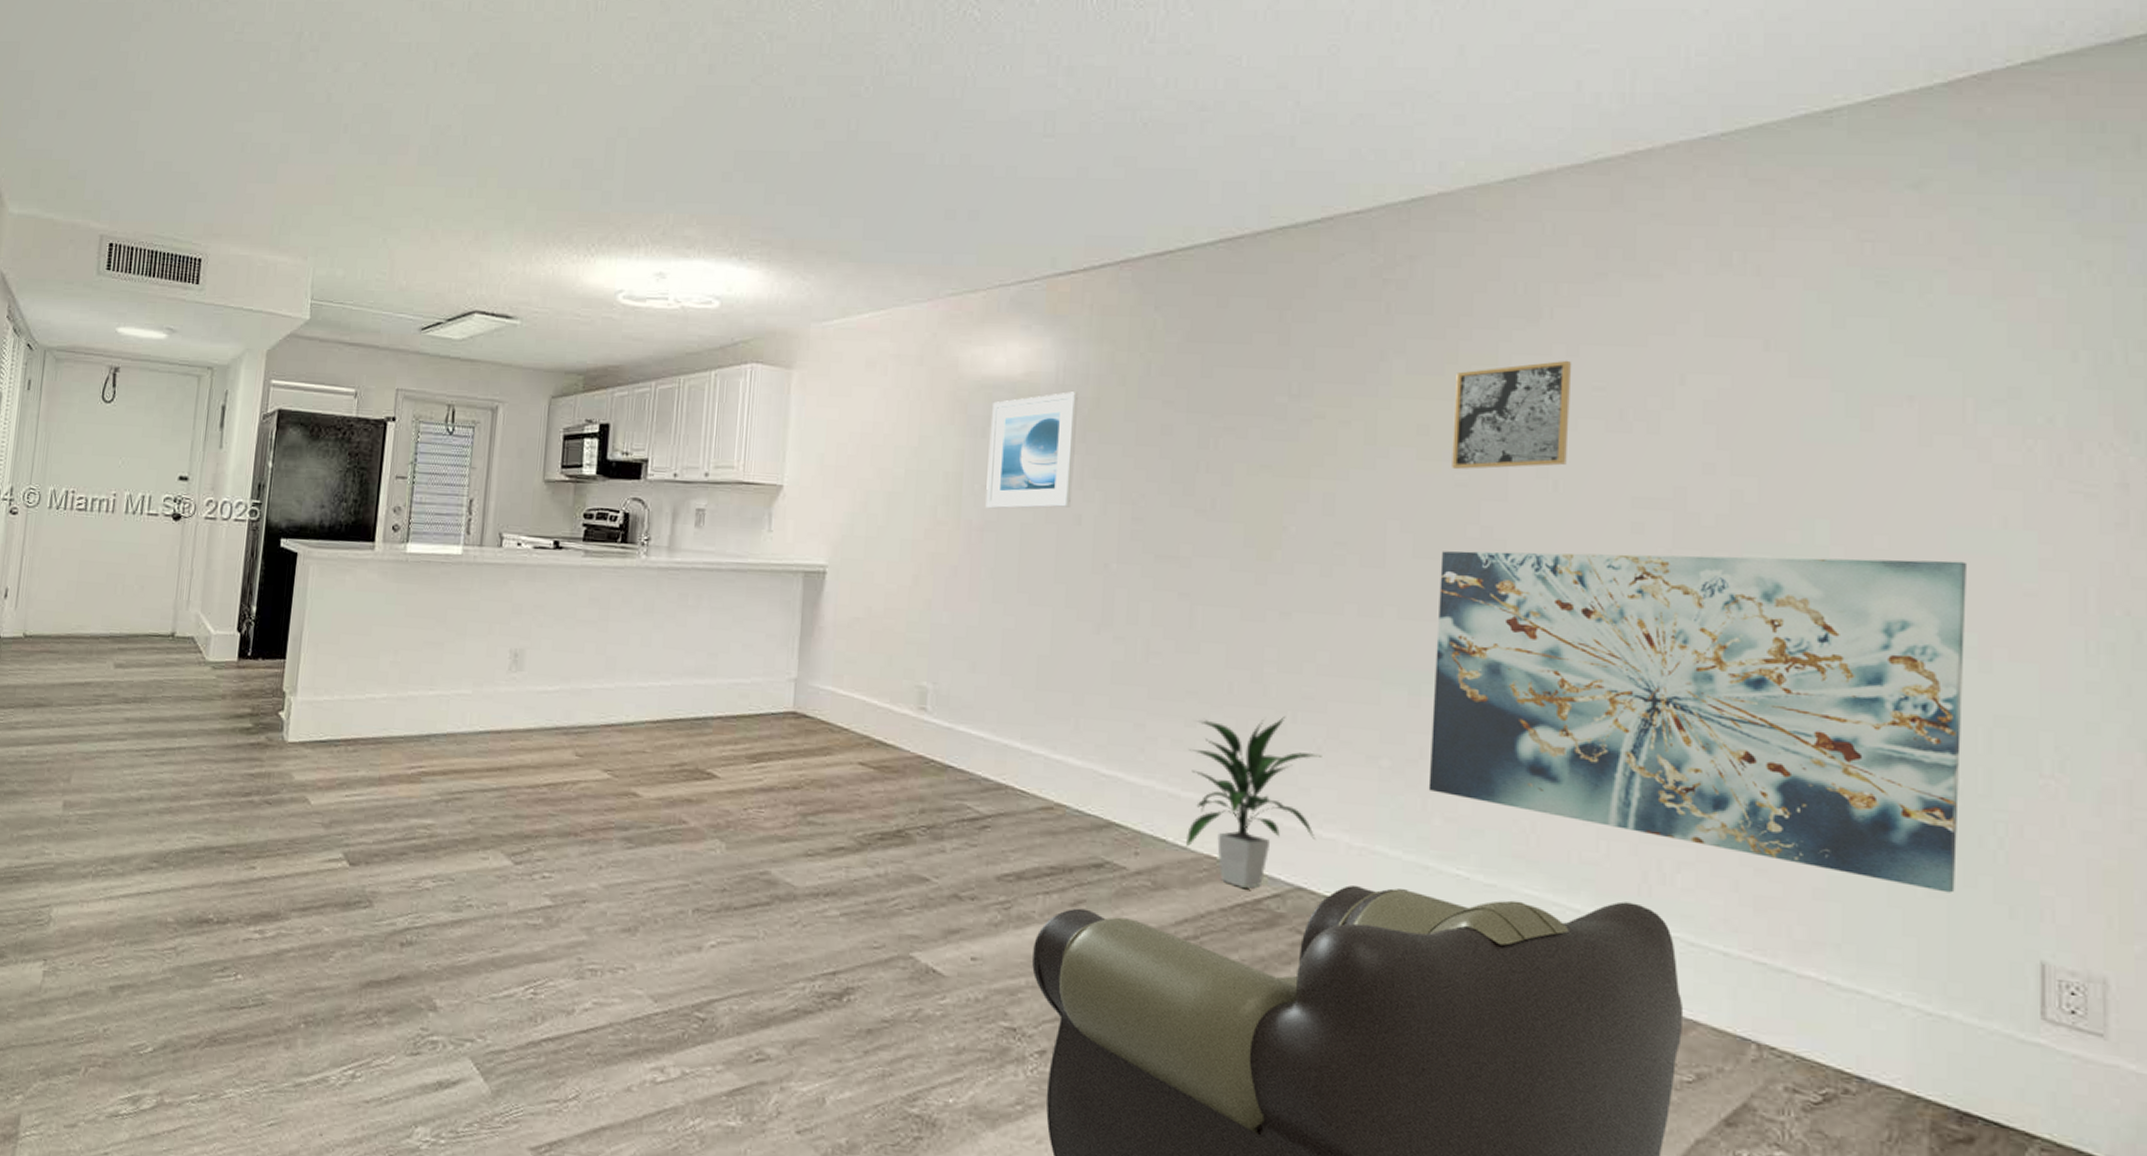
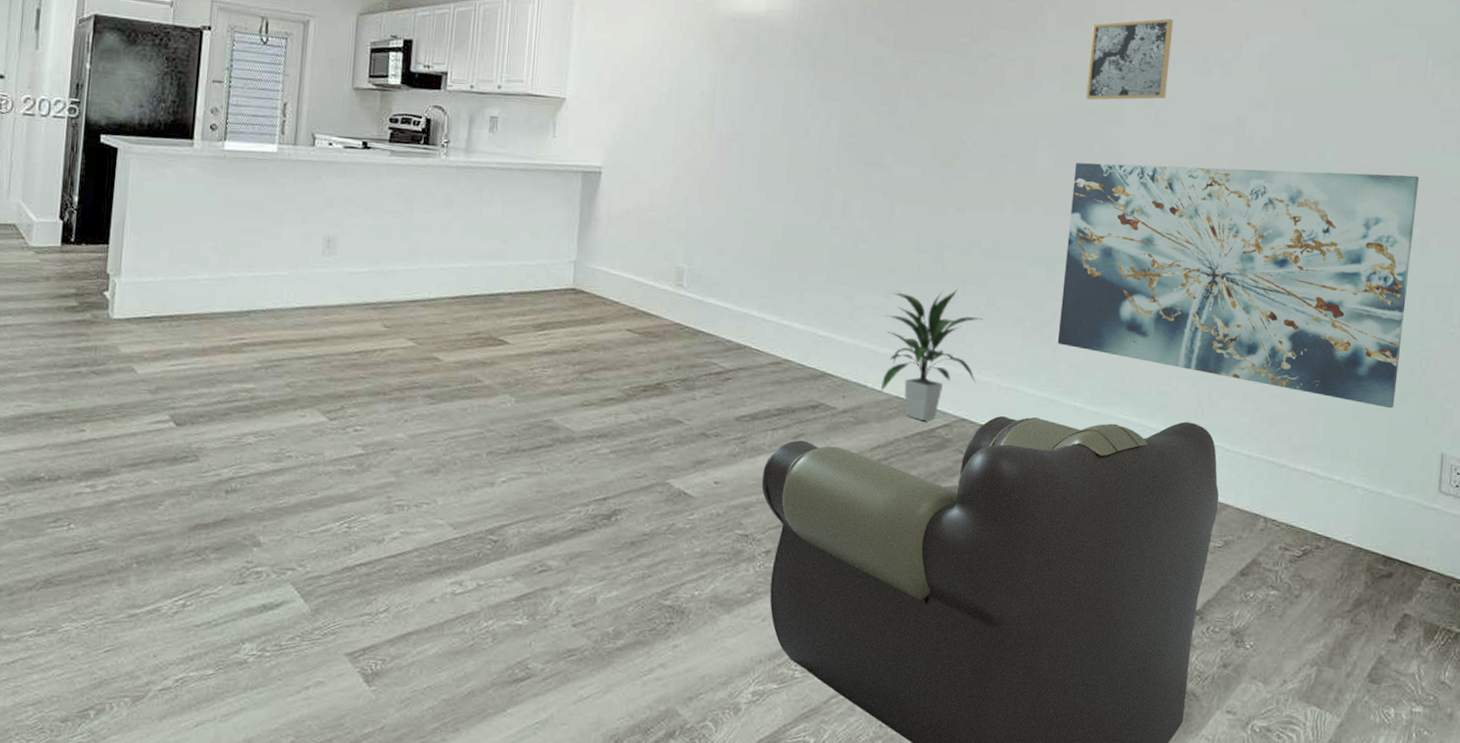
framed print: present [985,392,1078,509] -> none [733,27,810,123]

